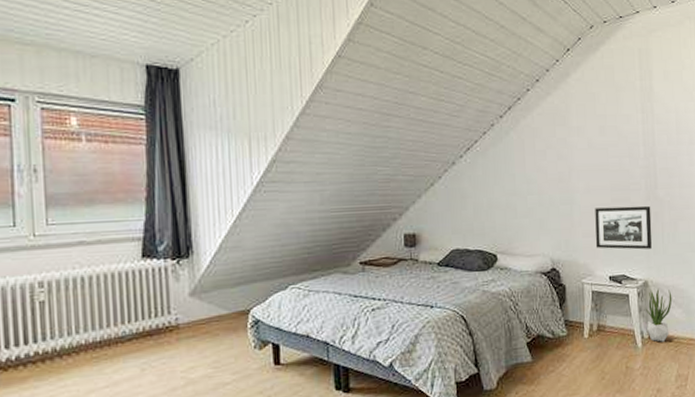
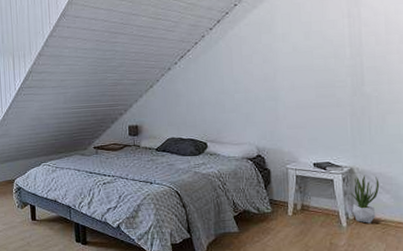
picture frame: present [595,205,652,250] -> none [299,101,359,140]

